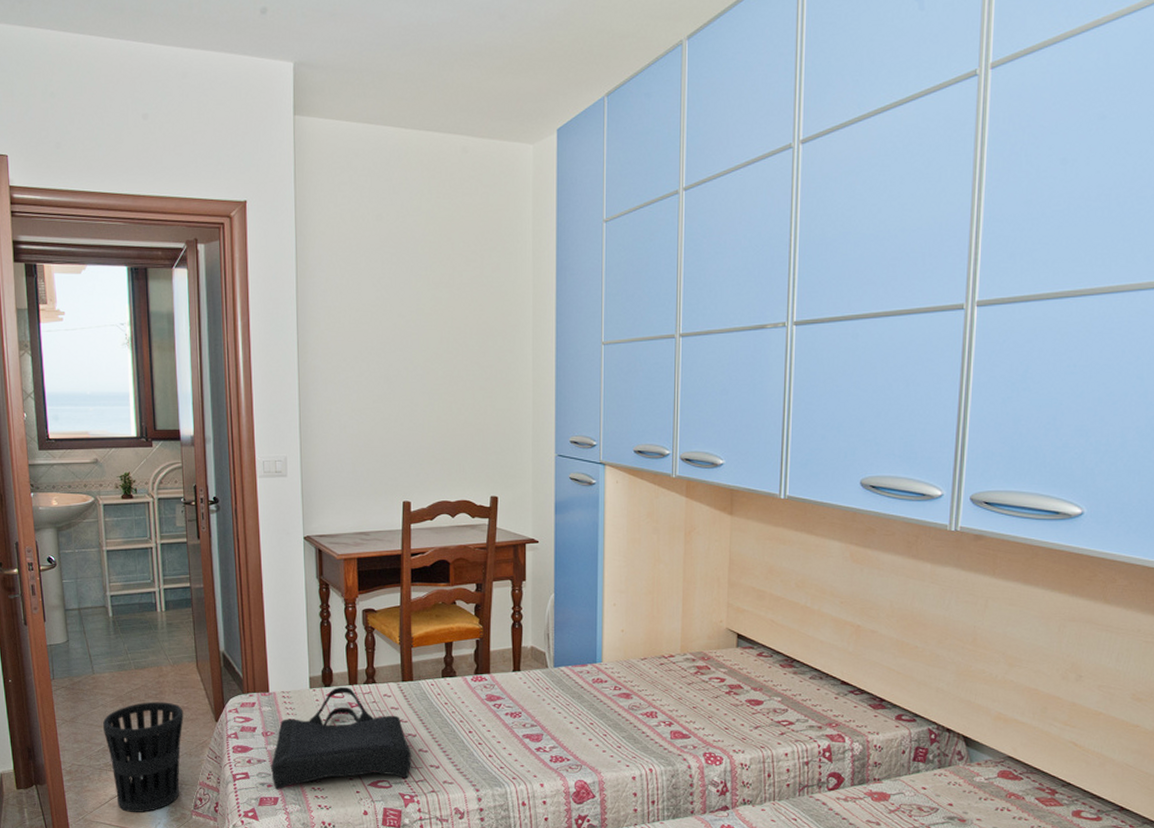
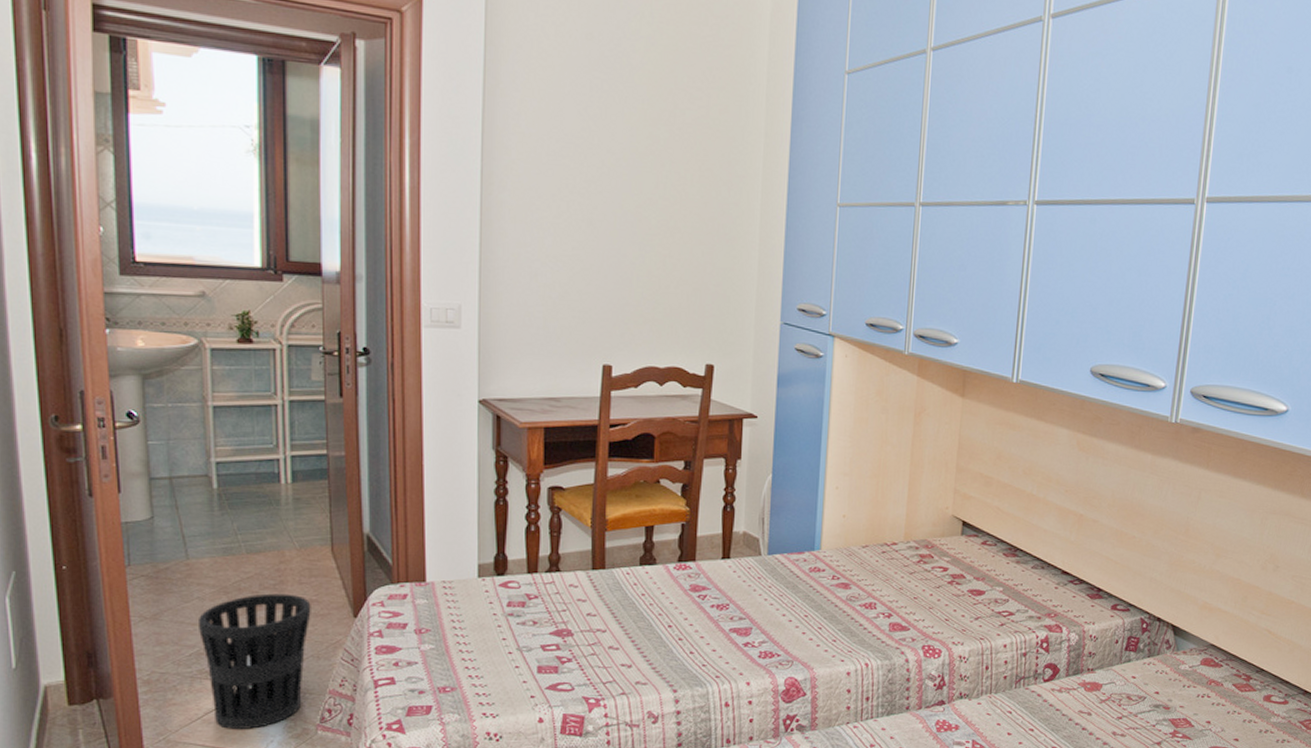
tote bag: present [271,686,412,790] -> none [424,575,600,697]

